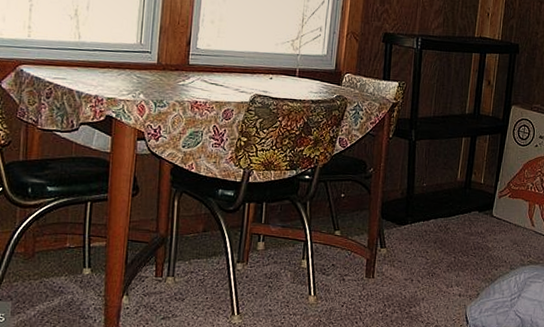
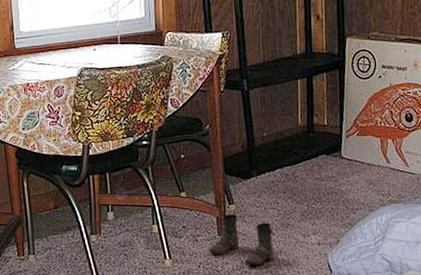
boots: none [354,257,419,311] -> present [209,213,273,266]

